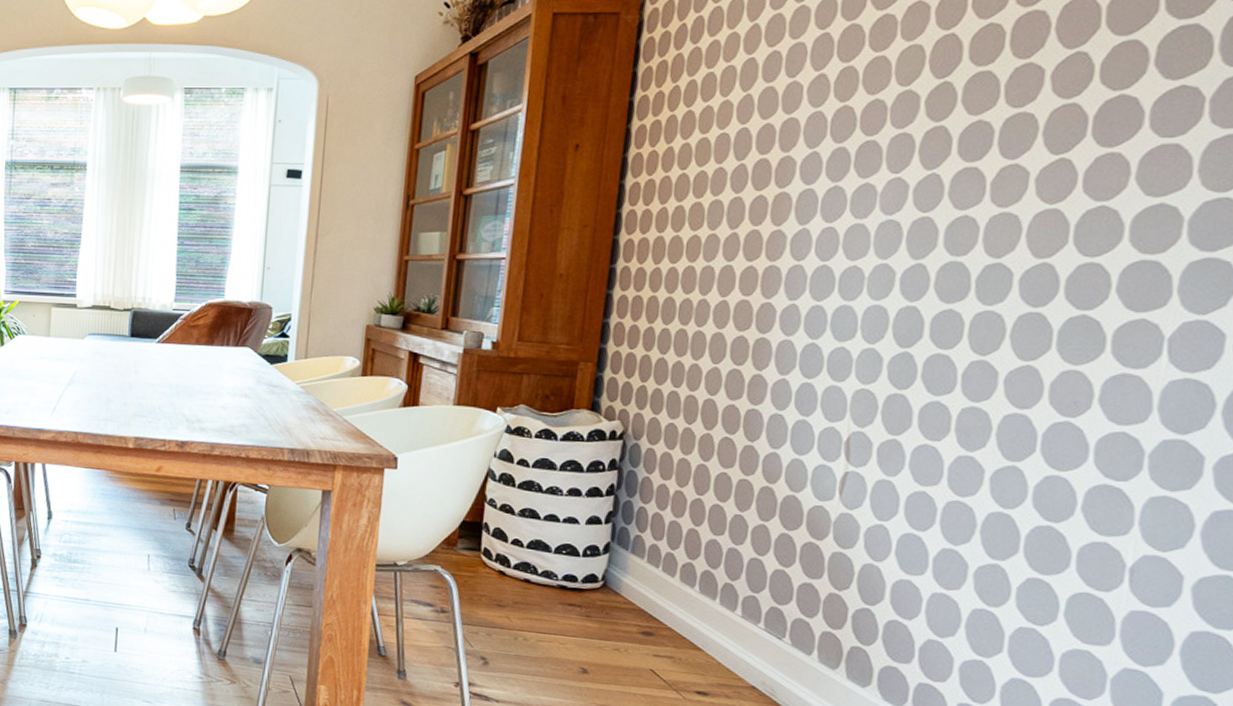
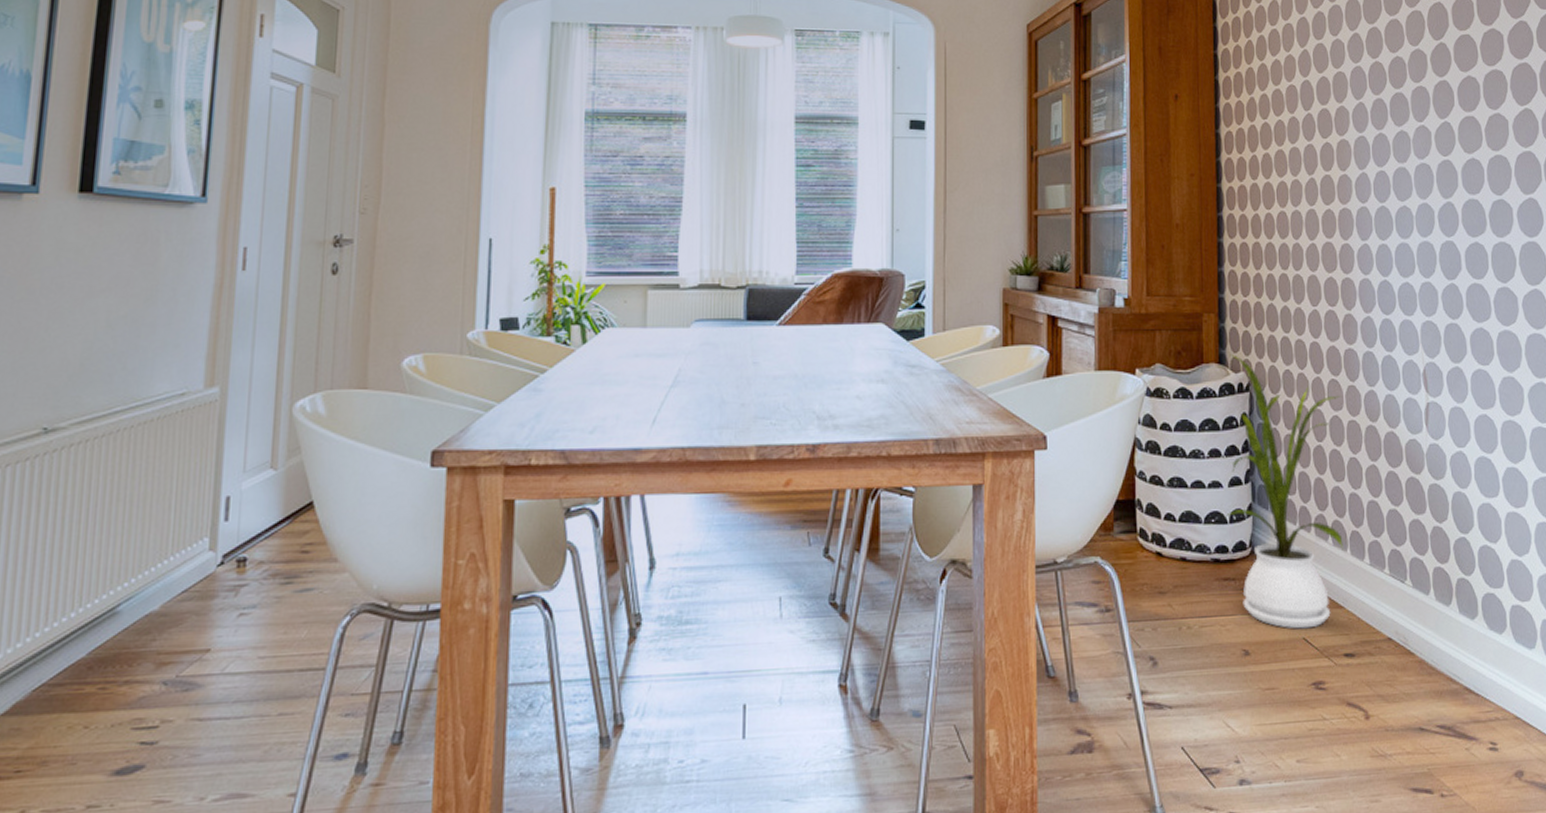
house plant: none [578,401,736,663] -> present [1225,353,1343,629]

